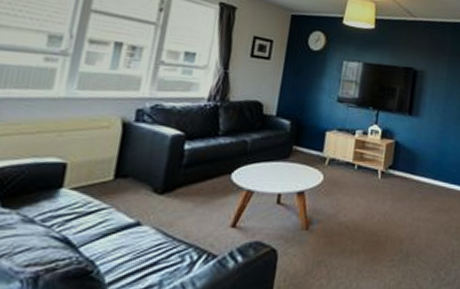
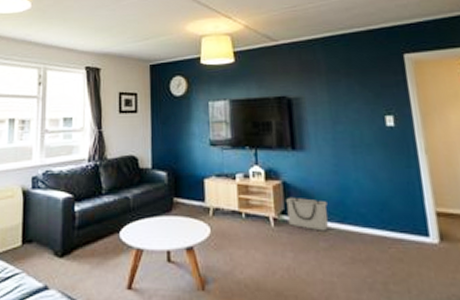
storage bin: none [393,154,428,185] -> present [286,196,328,231]

